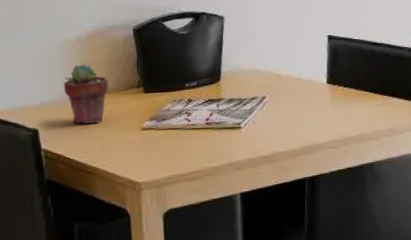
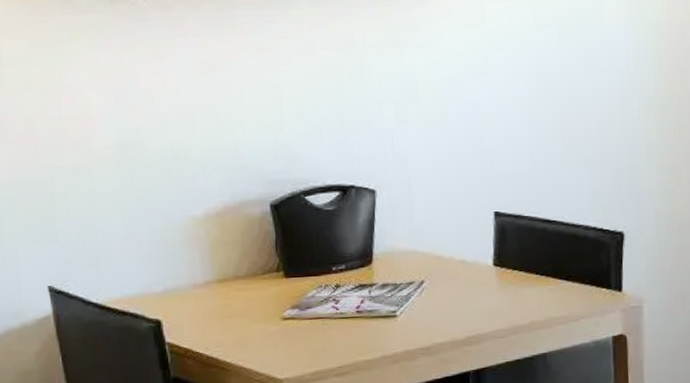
potted succulent: present [63,63,109,124] -> none [189,244,244,314]

